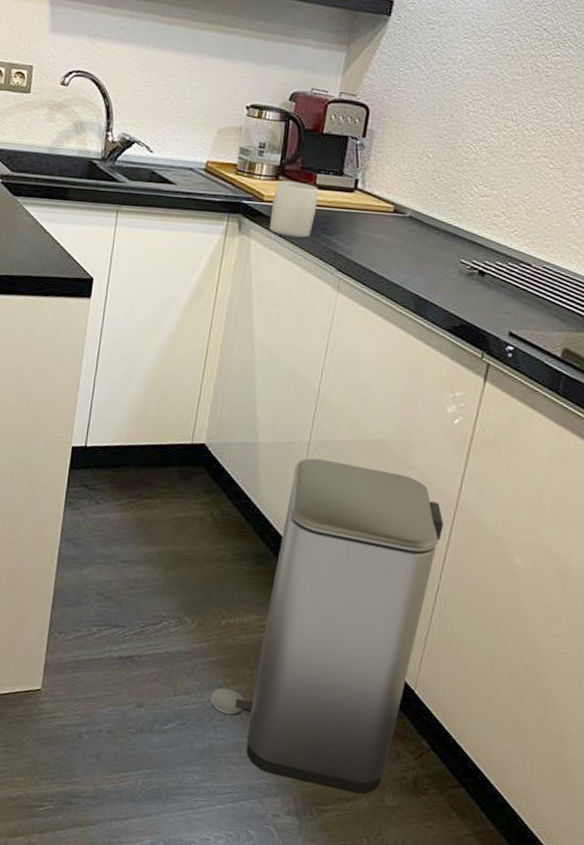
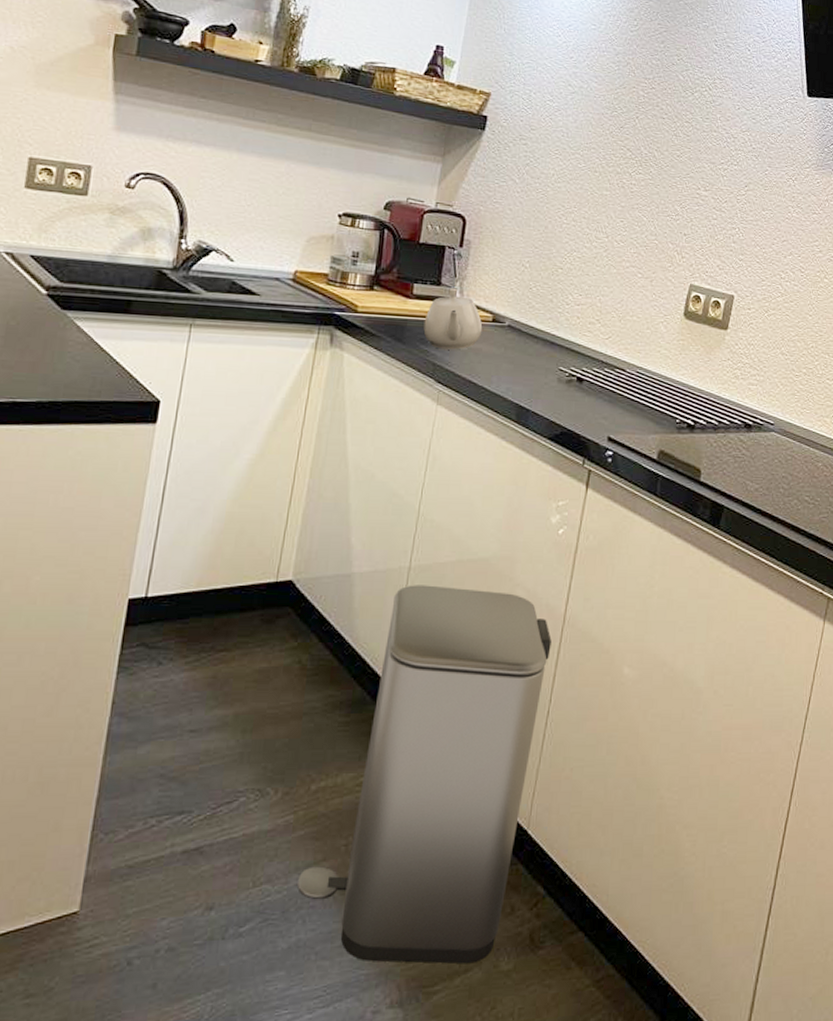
mug: present [269,180,319,238] -> none [363,290,416,350]
teapot: none [325,178,384,240] -> present [423,288,483,350]

